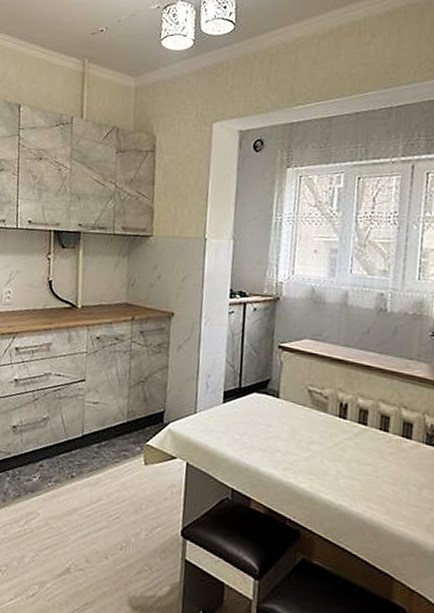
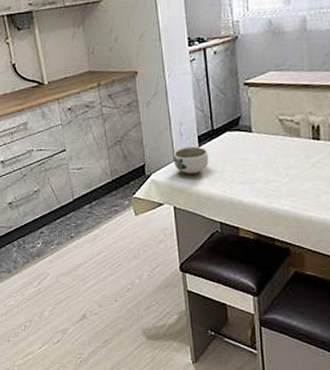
bowl: none [194,400,232,431] -> present [173,146,209,174]

